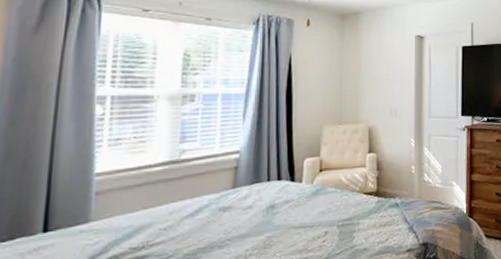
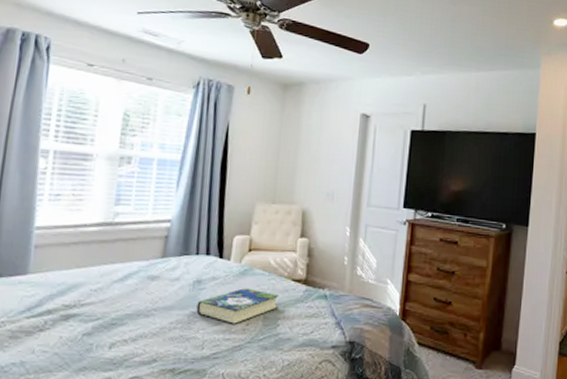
book: none [271,206,353,243] -> present [196,288,279,324]

